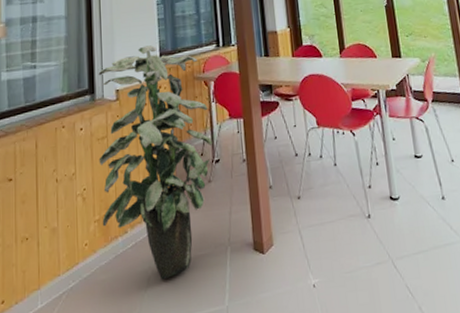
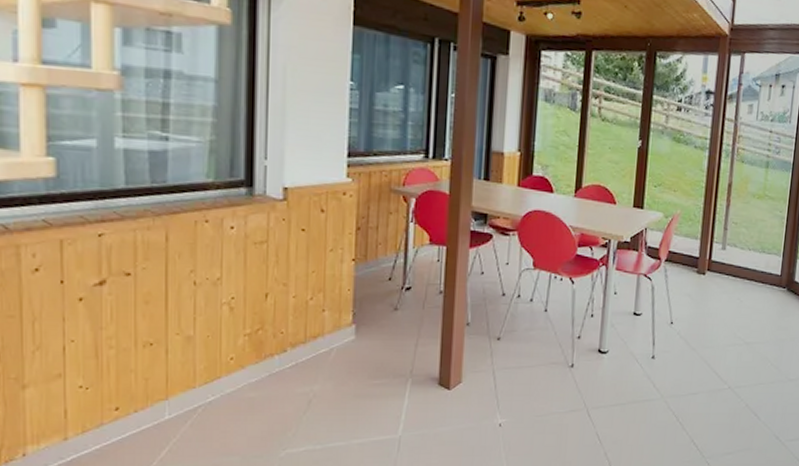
indoor plant: present [98,45,213,280] -> none [254,139,406,404]

